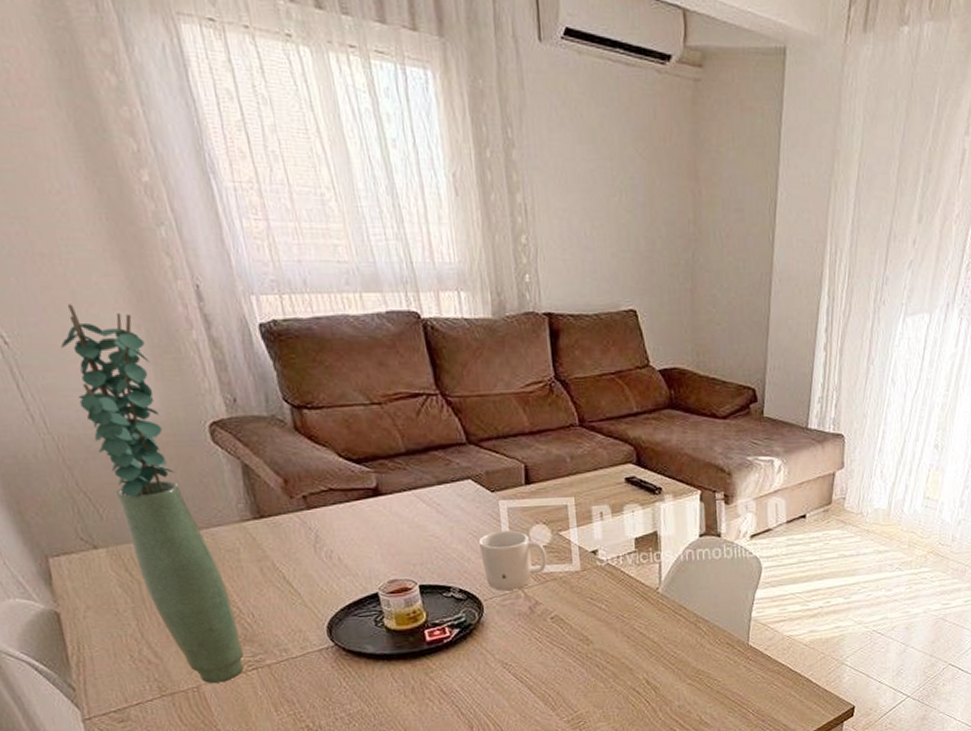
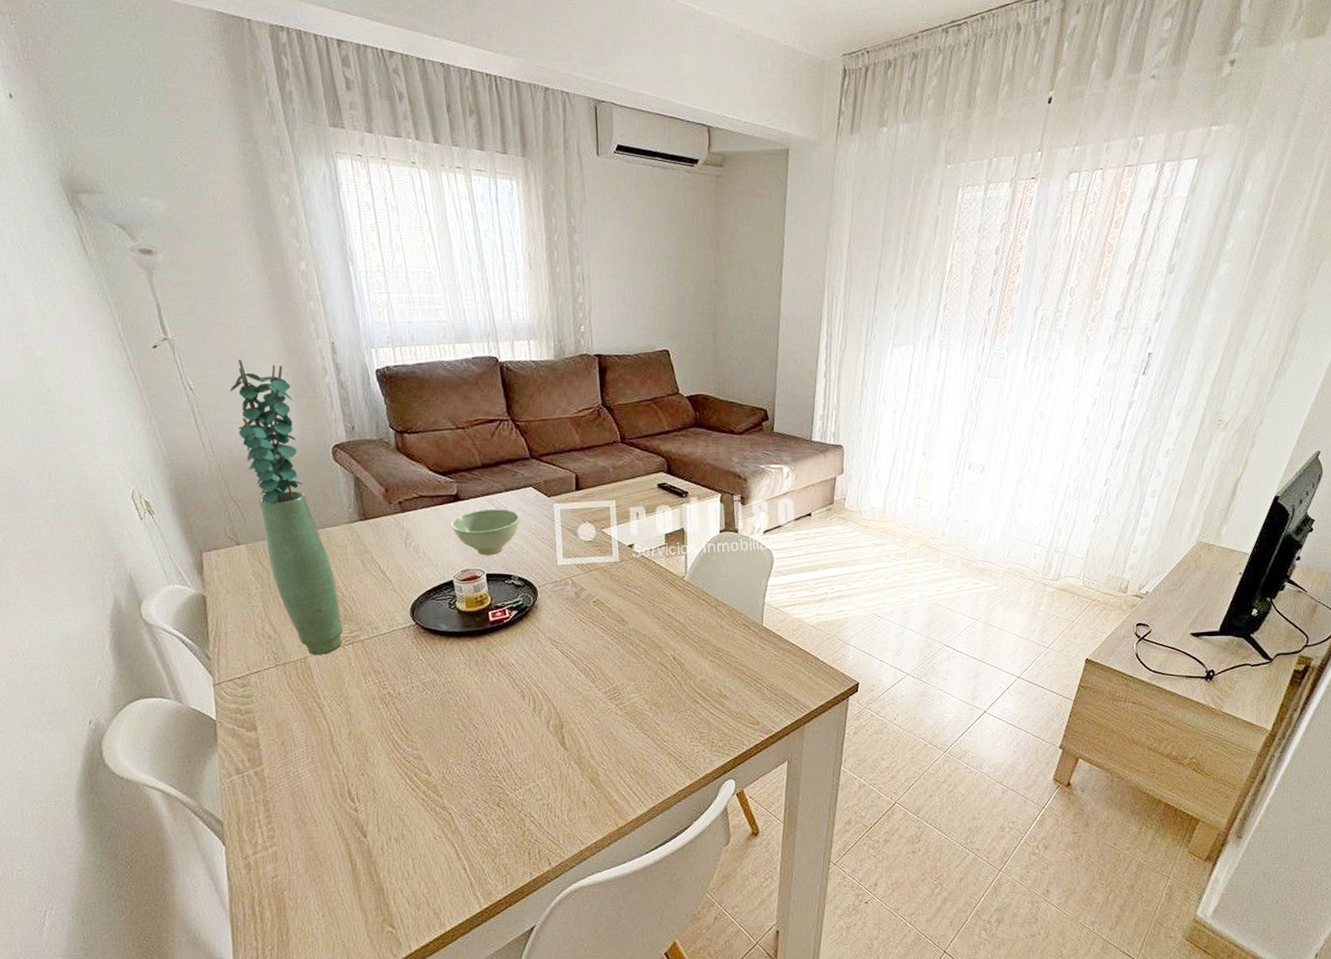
bowl: none [370,505,459,563] -> present [450,508,521,555]
mug: present [478,530,547,590] -> none [535,528,591,578]

